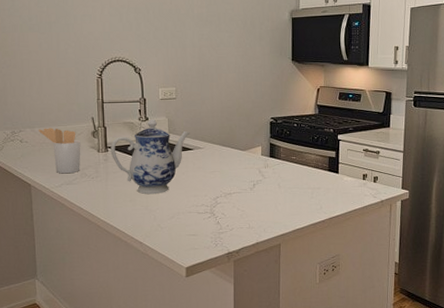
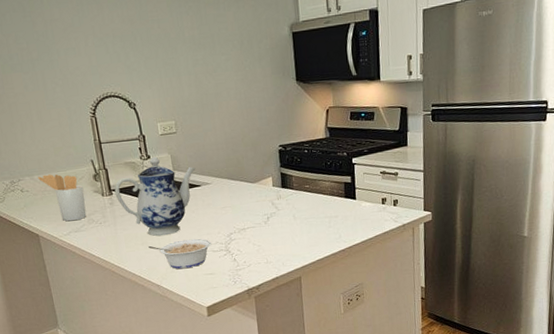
legume: none [136,199,198,228] -> present [148,238,212,269]

